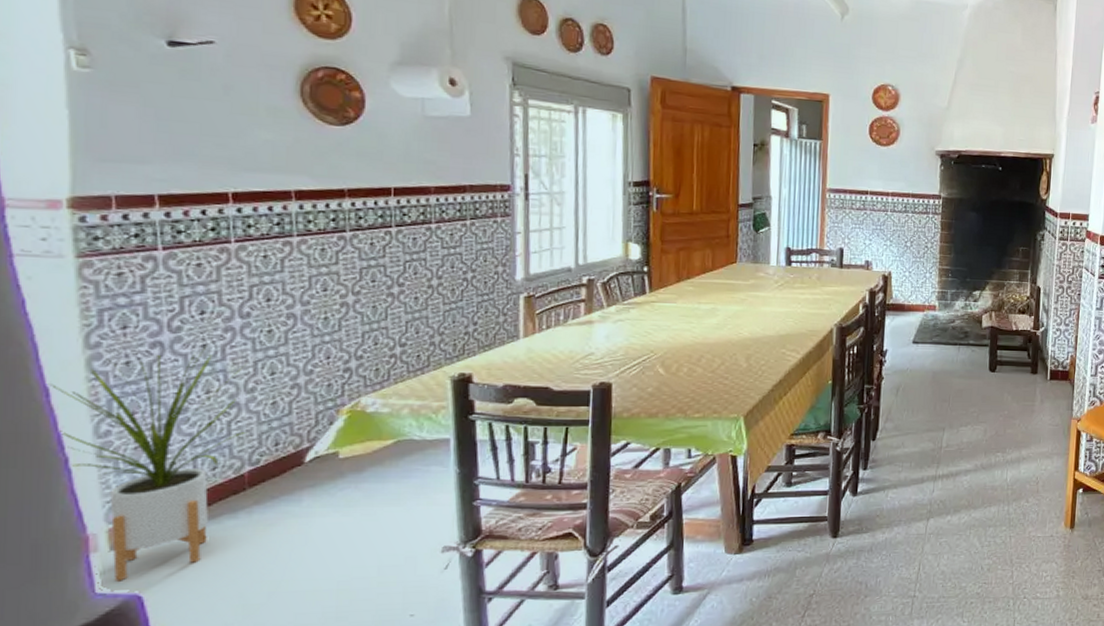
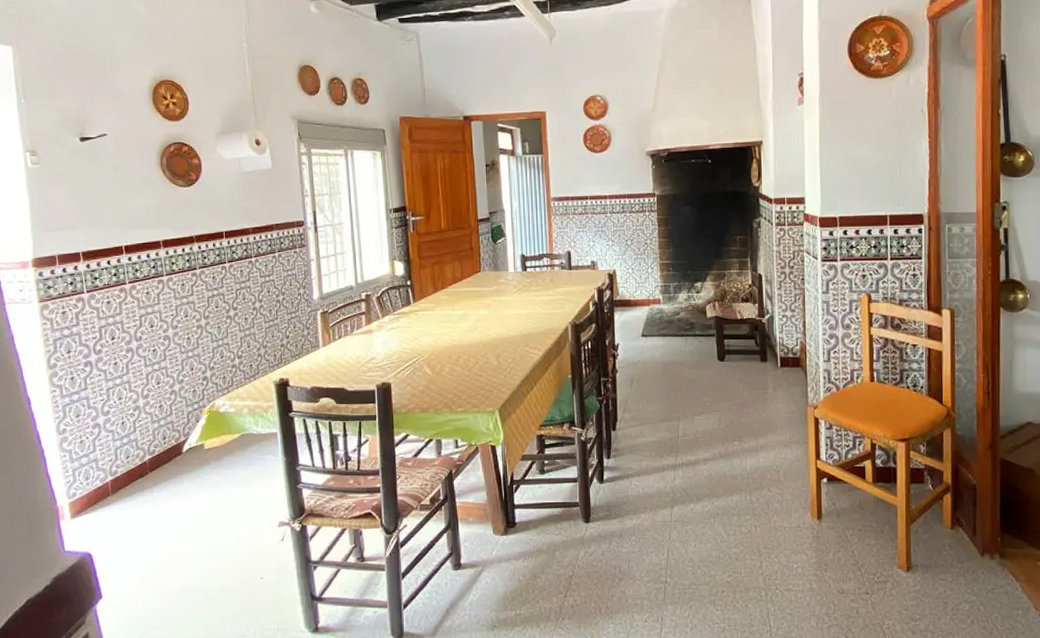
house plant: present [48,346,249,581] -> none [29,364,147,542]

